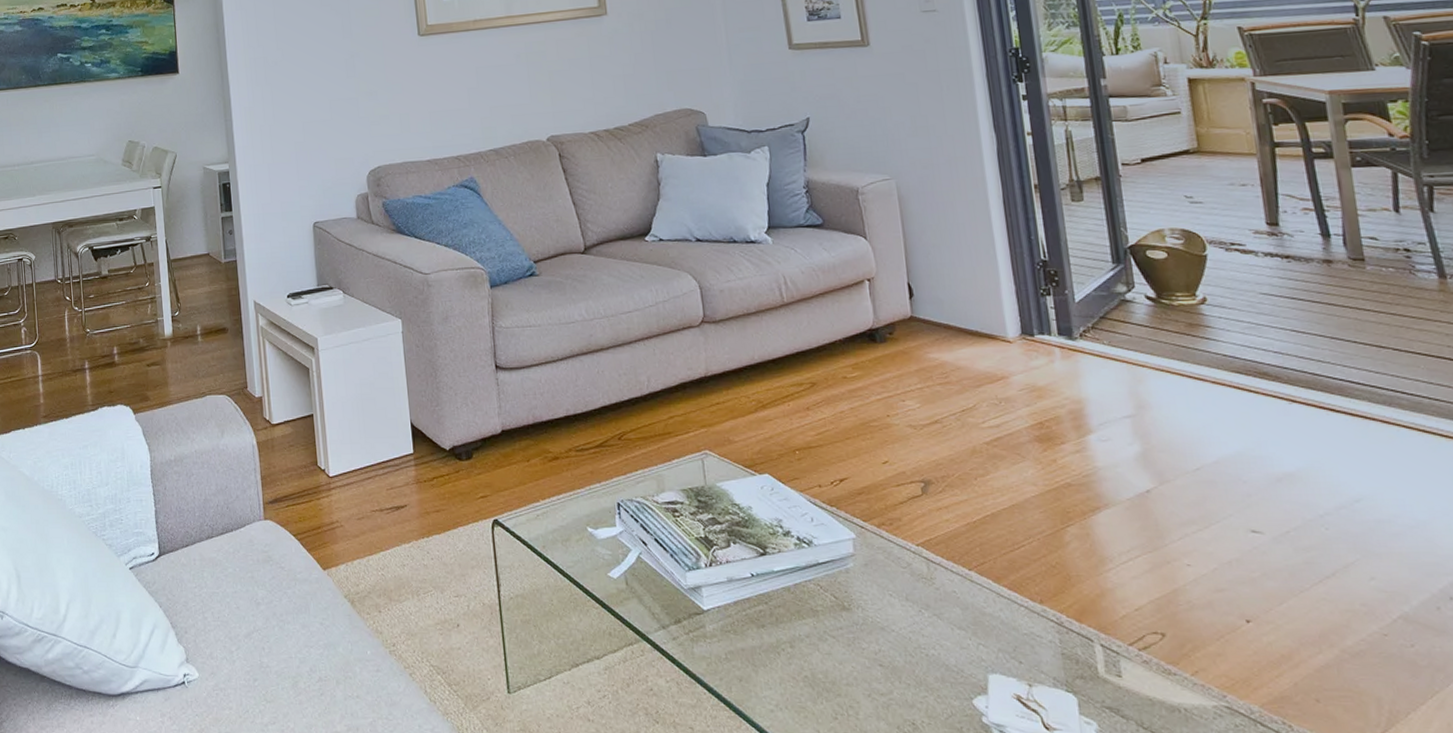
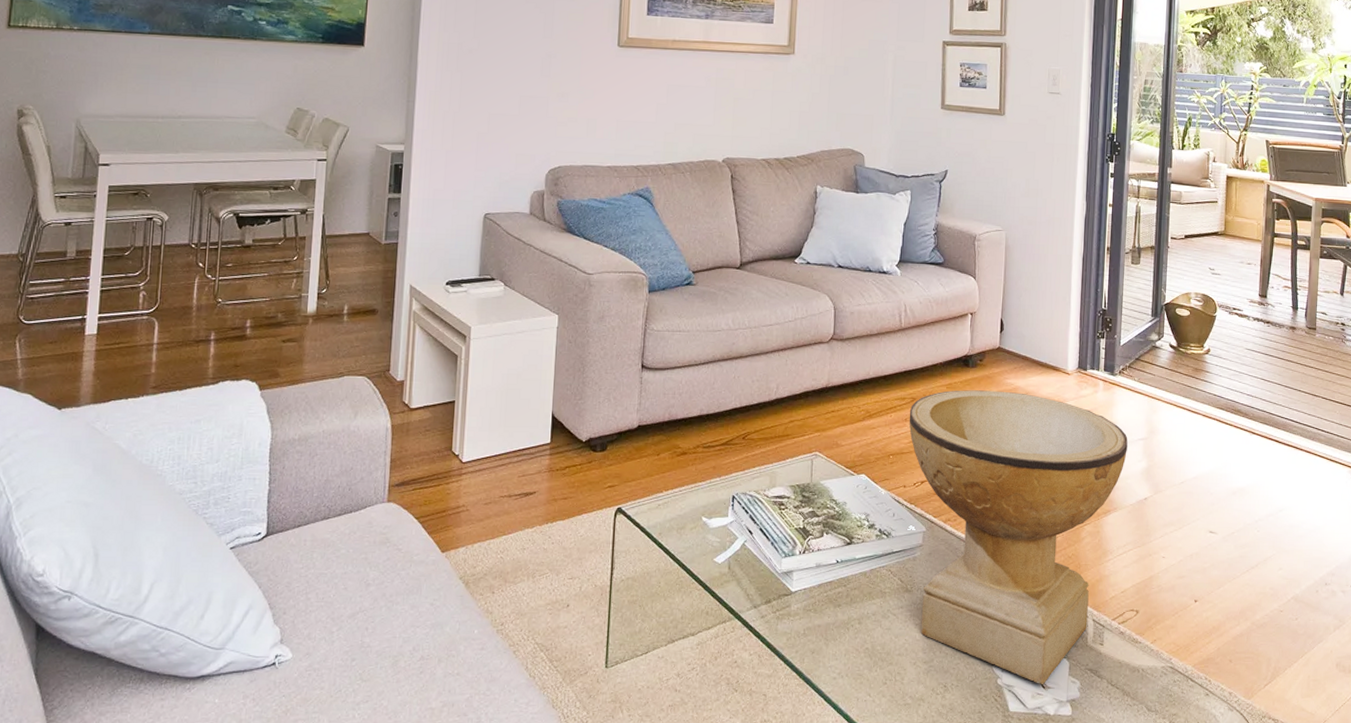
decorative bowl: none [810,368,1110,725] -> present [909,390,1128,684]

